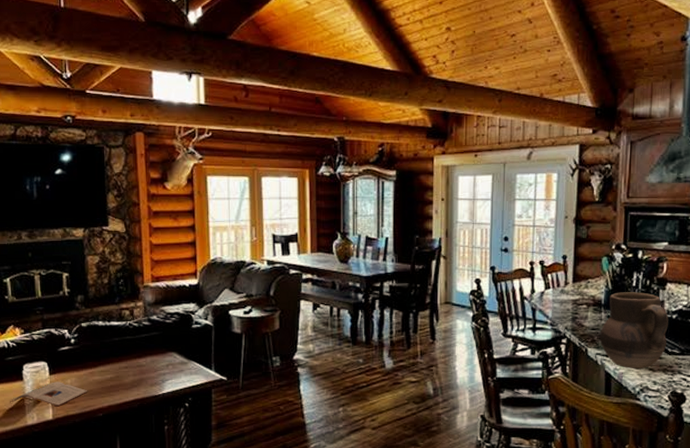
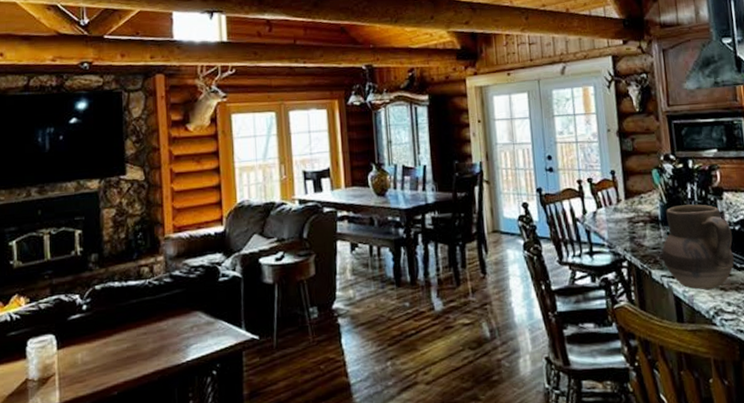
magazine: present [10,381,88,407] -> none [10,357,101,388]

